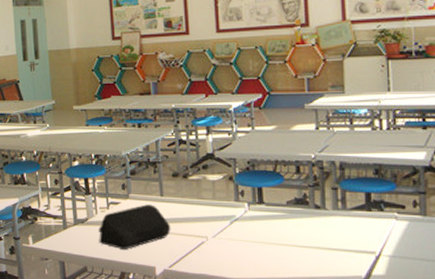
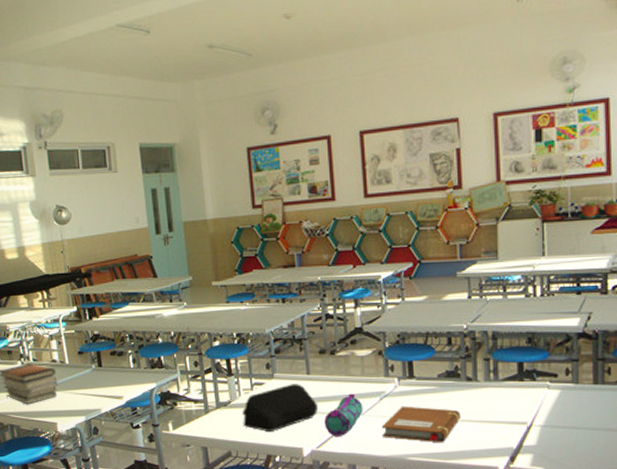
pencil case: none [177,216,214,258] -> present [324,393,363,437]
notebook: none [232,230,309,269] -> present [381,406,461,443]

